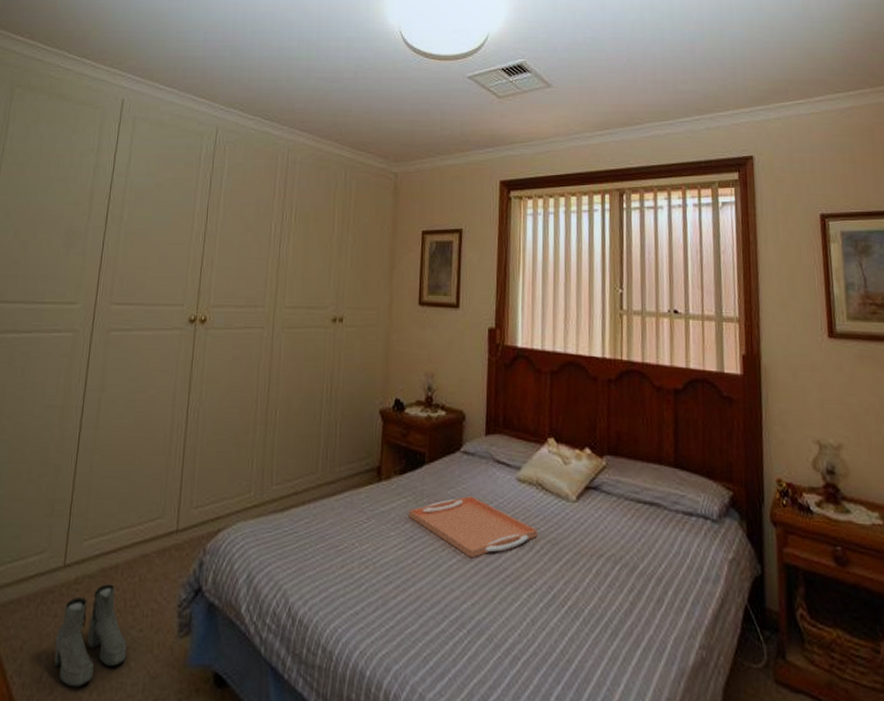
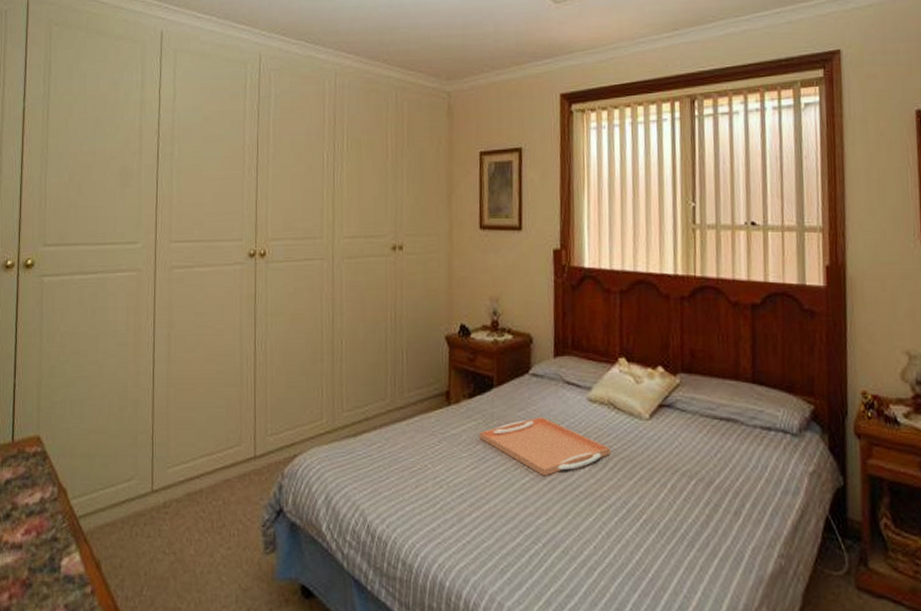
boots: present [54,584,128,688] -> none [151,507,218,599]

